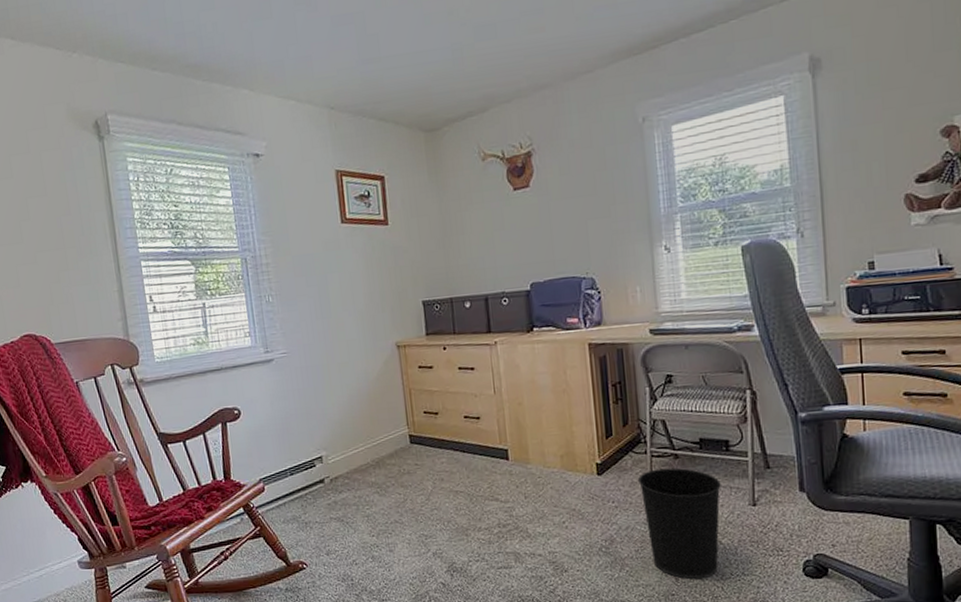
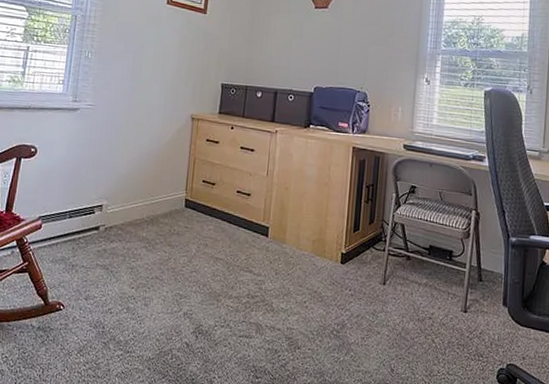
wastebasket: present [637,467,721,580] -> none [373,266,441,373]

